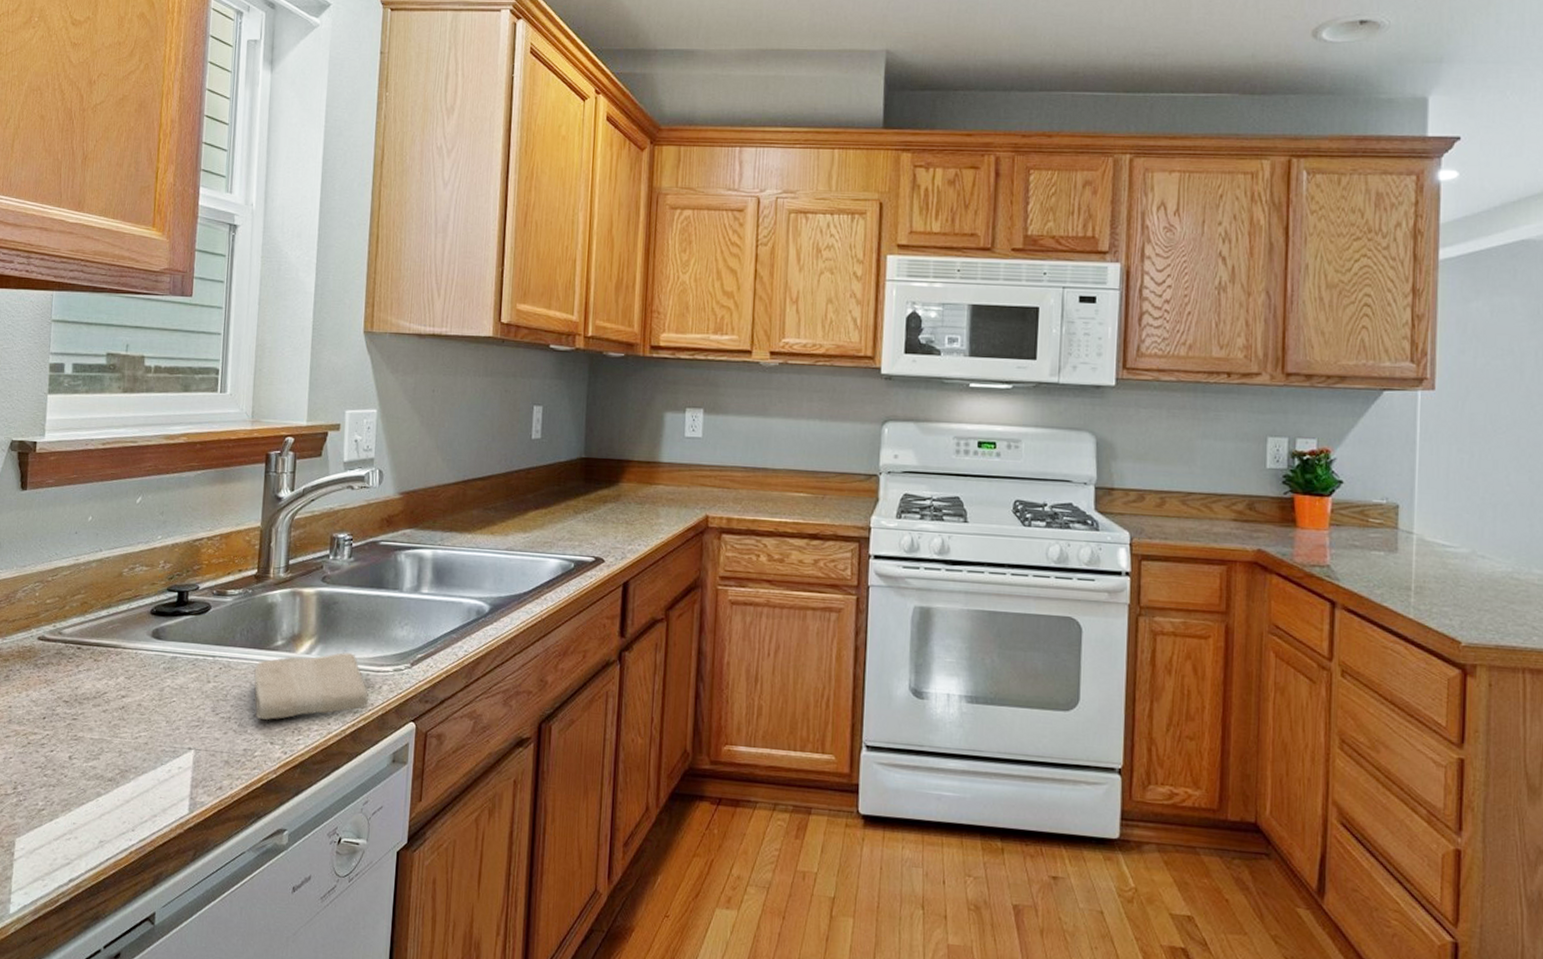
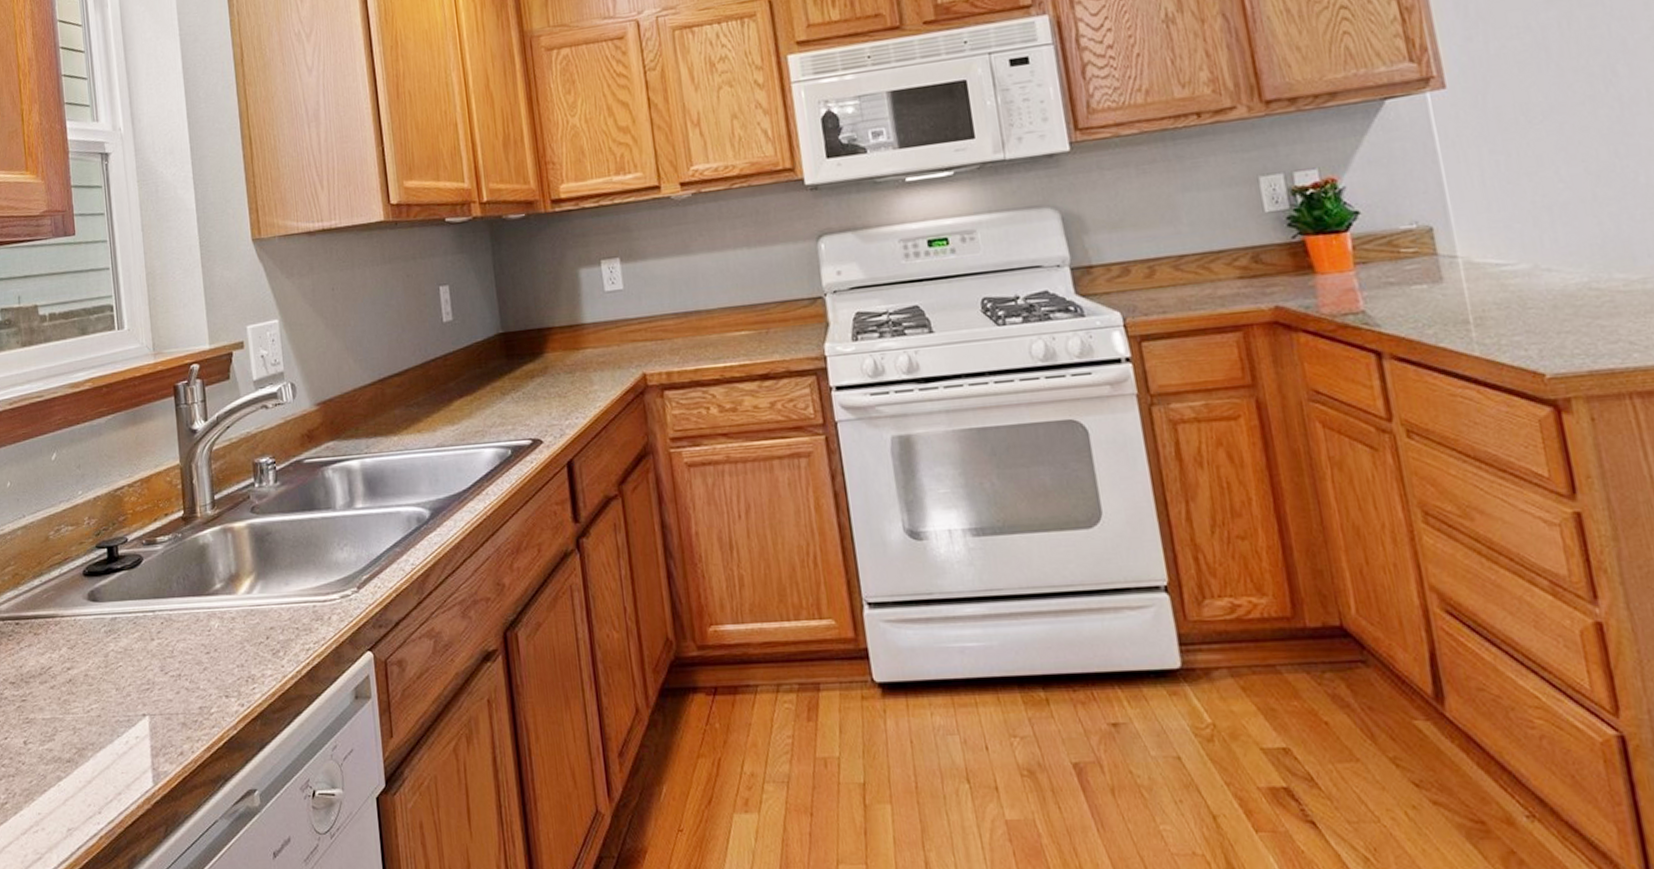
washcloth: present [254,652,369,721] -> none [197,585,321,673]

